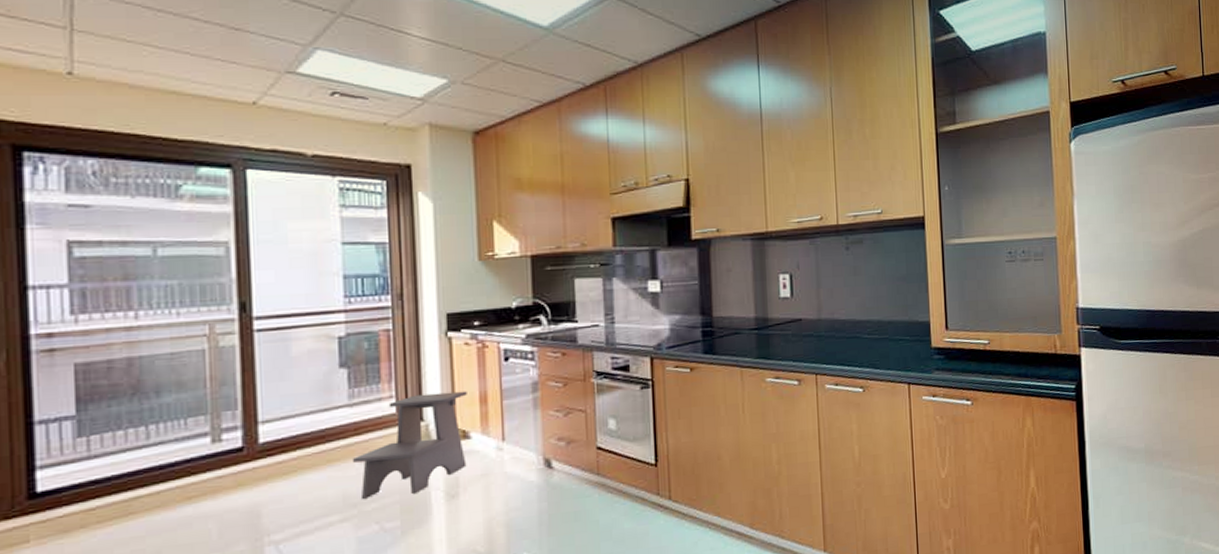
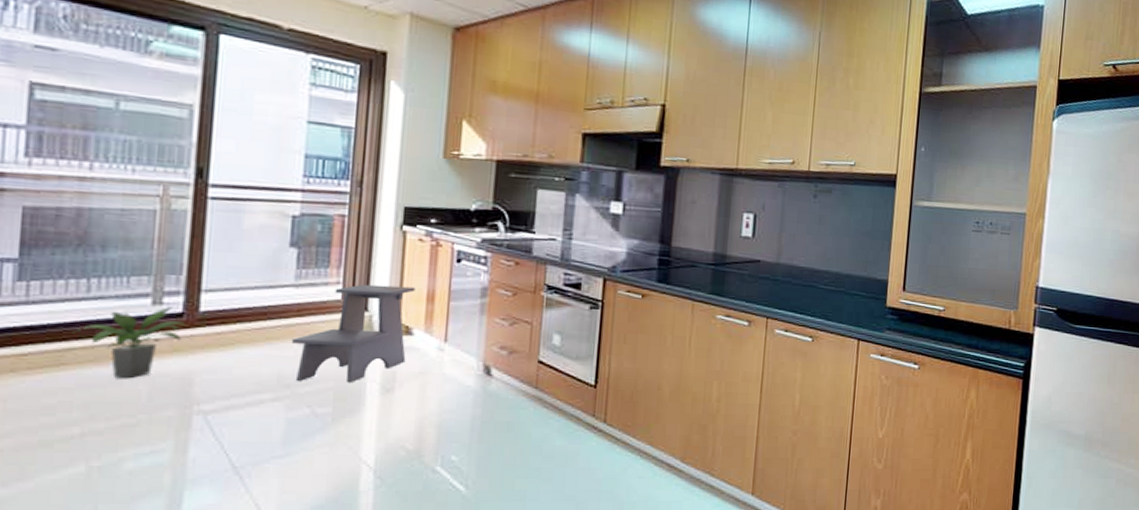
potted plant: none [137,443,246,521] -> present [73,307,185,379]

